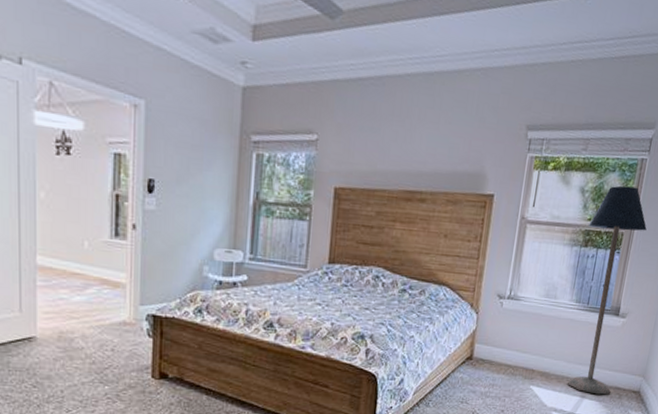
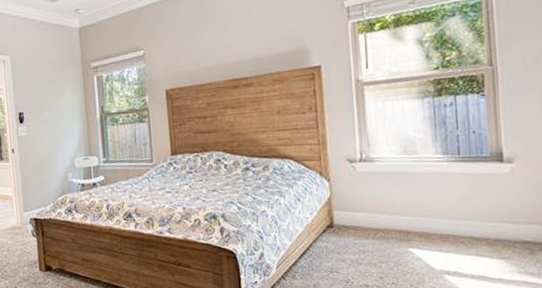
floor lamp: present [567,185,647,395] -> none [437,25,518,252]

